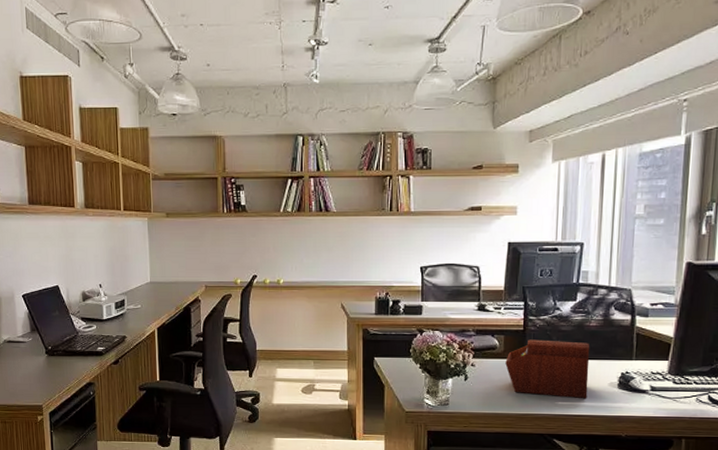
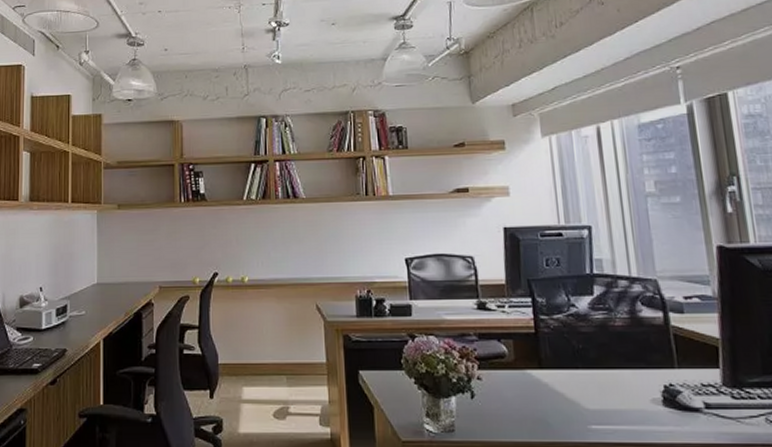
sewing box: present [505,339,590,399] -> none [518,344,627,421]

